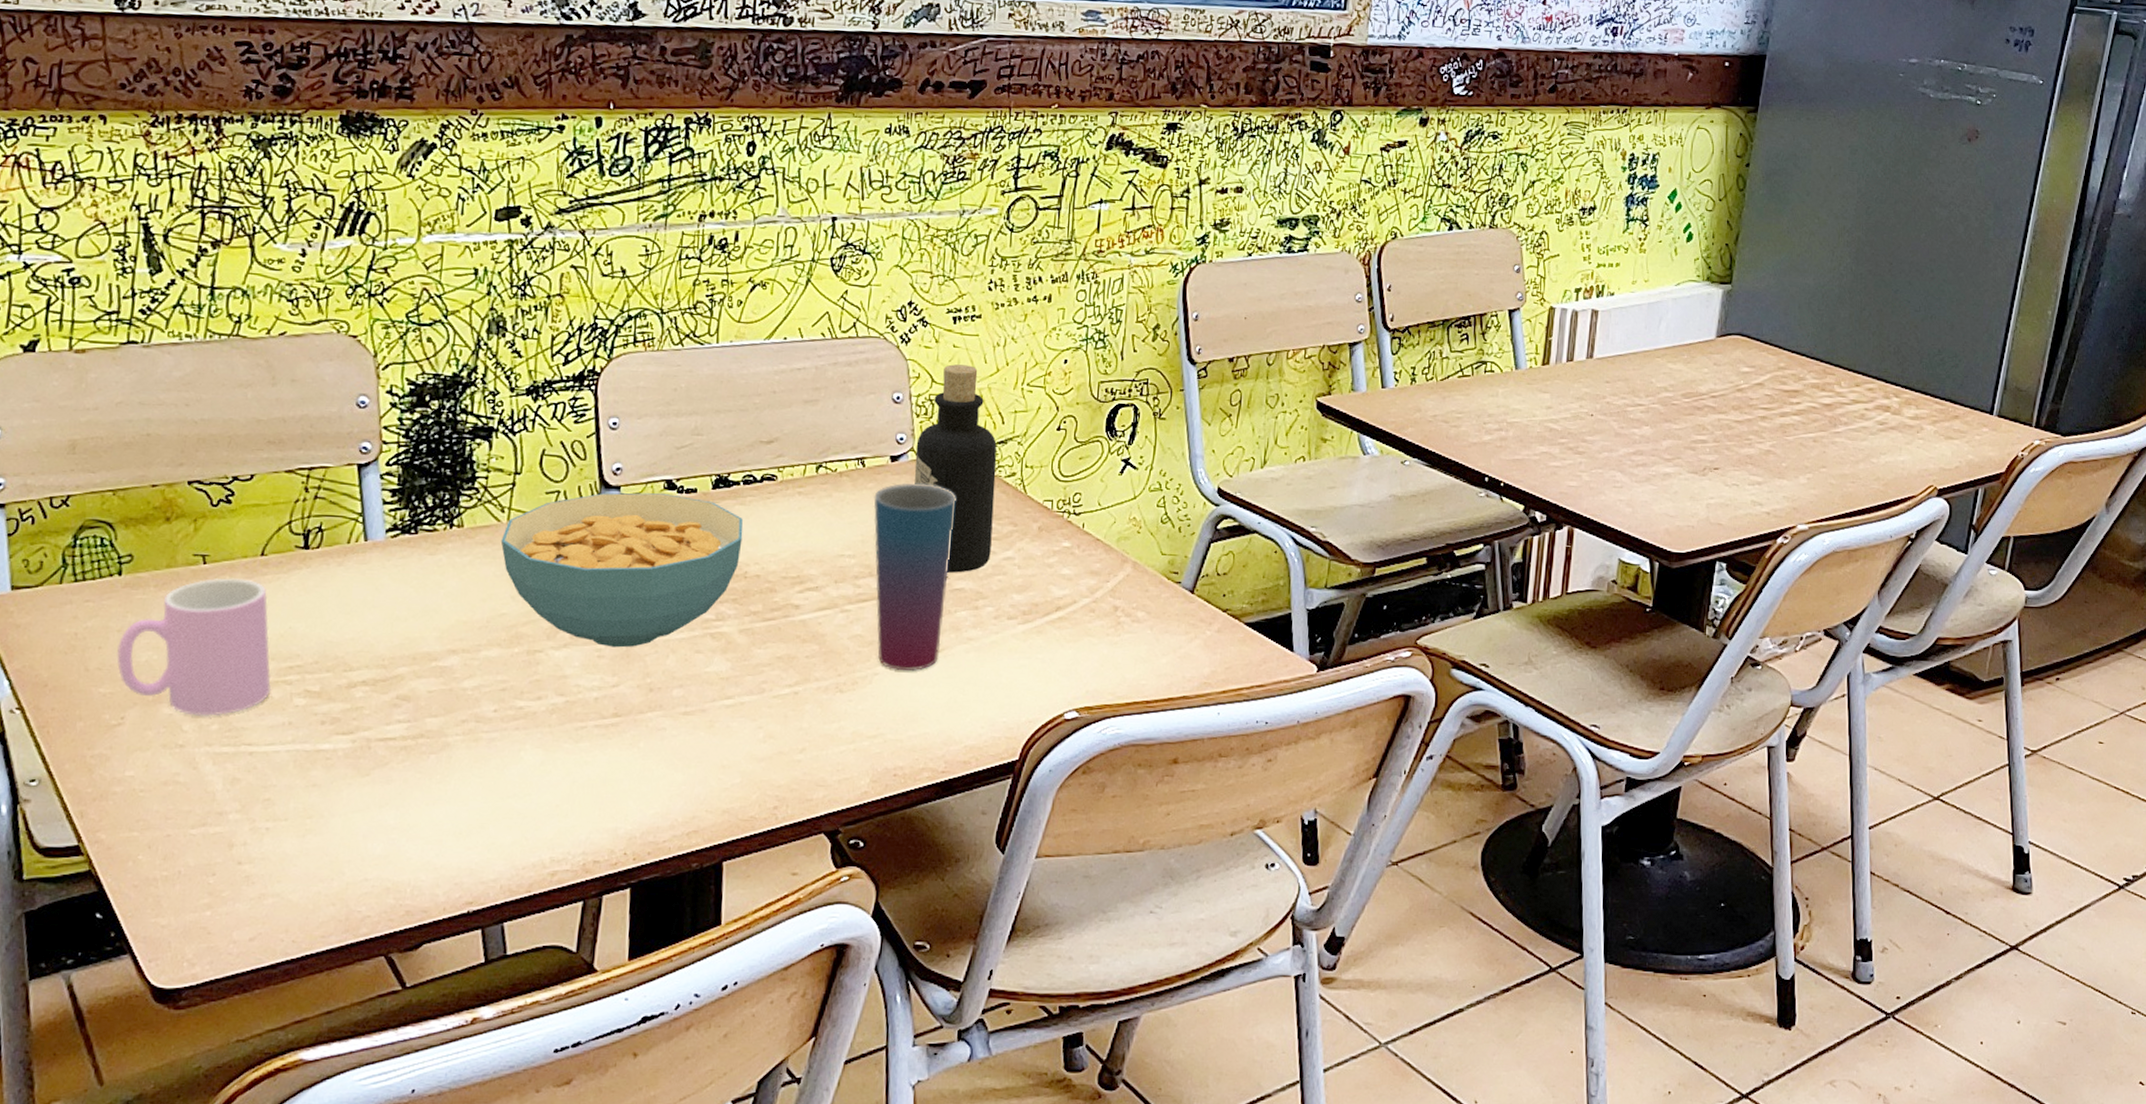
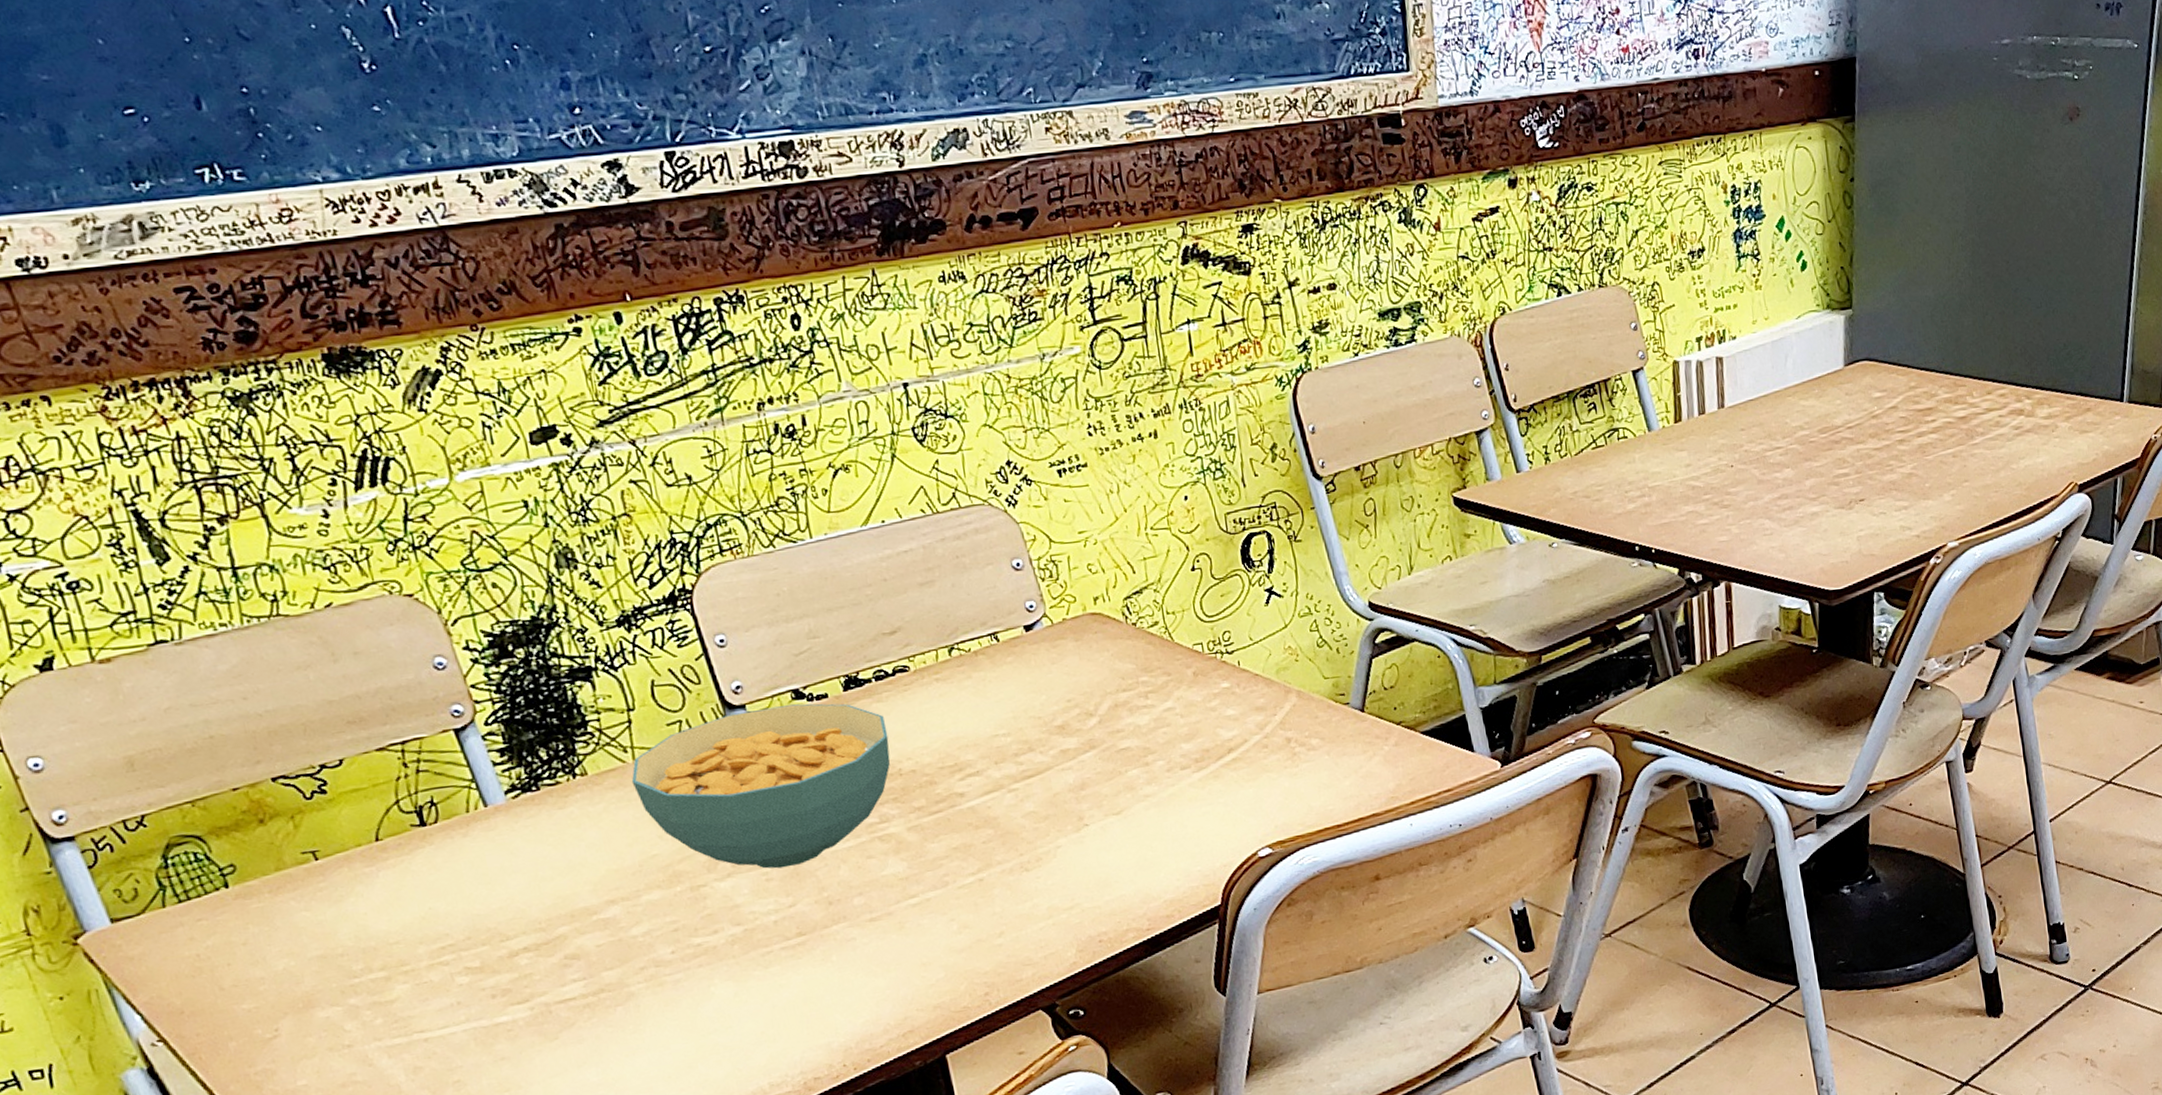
cup: present [117,578,272,716] -> none [248,868,429,1014]
cup: present [873,482,956,670] -> none [1016,648,1119,839]
bottle: present [914,364,997,573] -> none [1047,518,1151,734]

